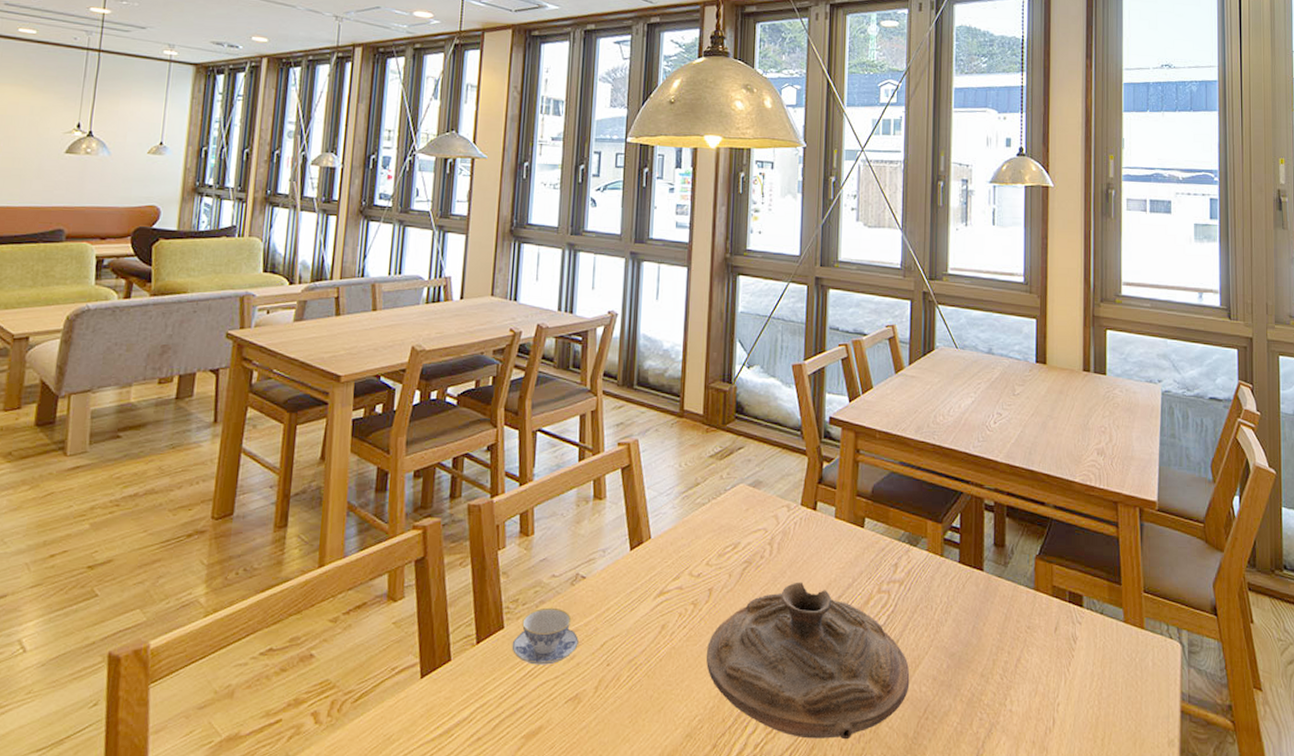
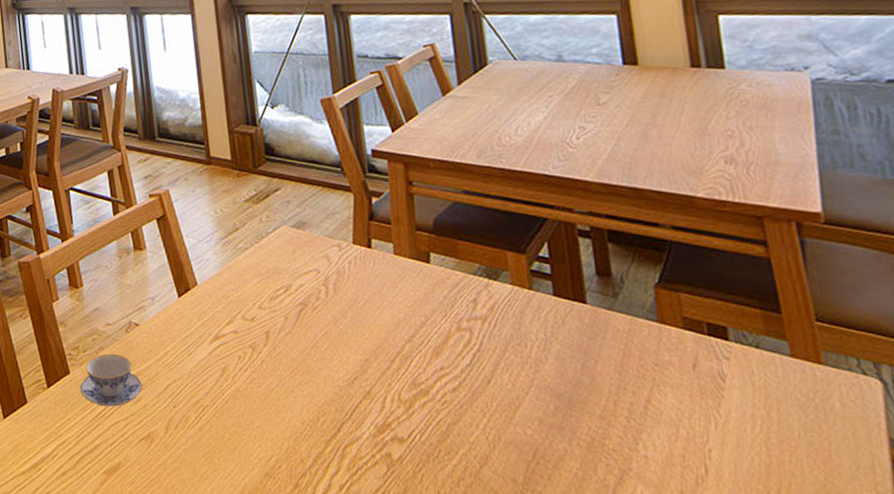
decorative bowl: present [706,582,910,740] -> none [272,322,511,483]

